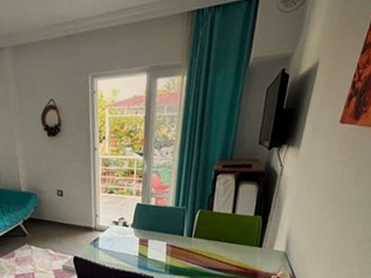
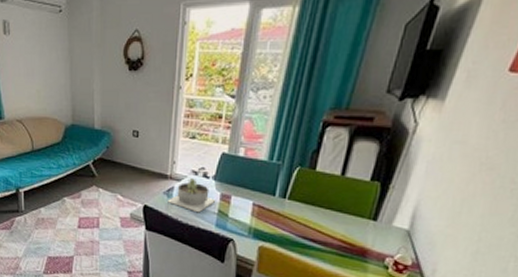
succulent planter: none [94,228,136,258] -> present [168,178,216,213]

